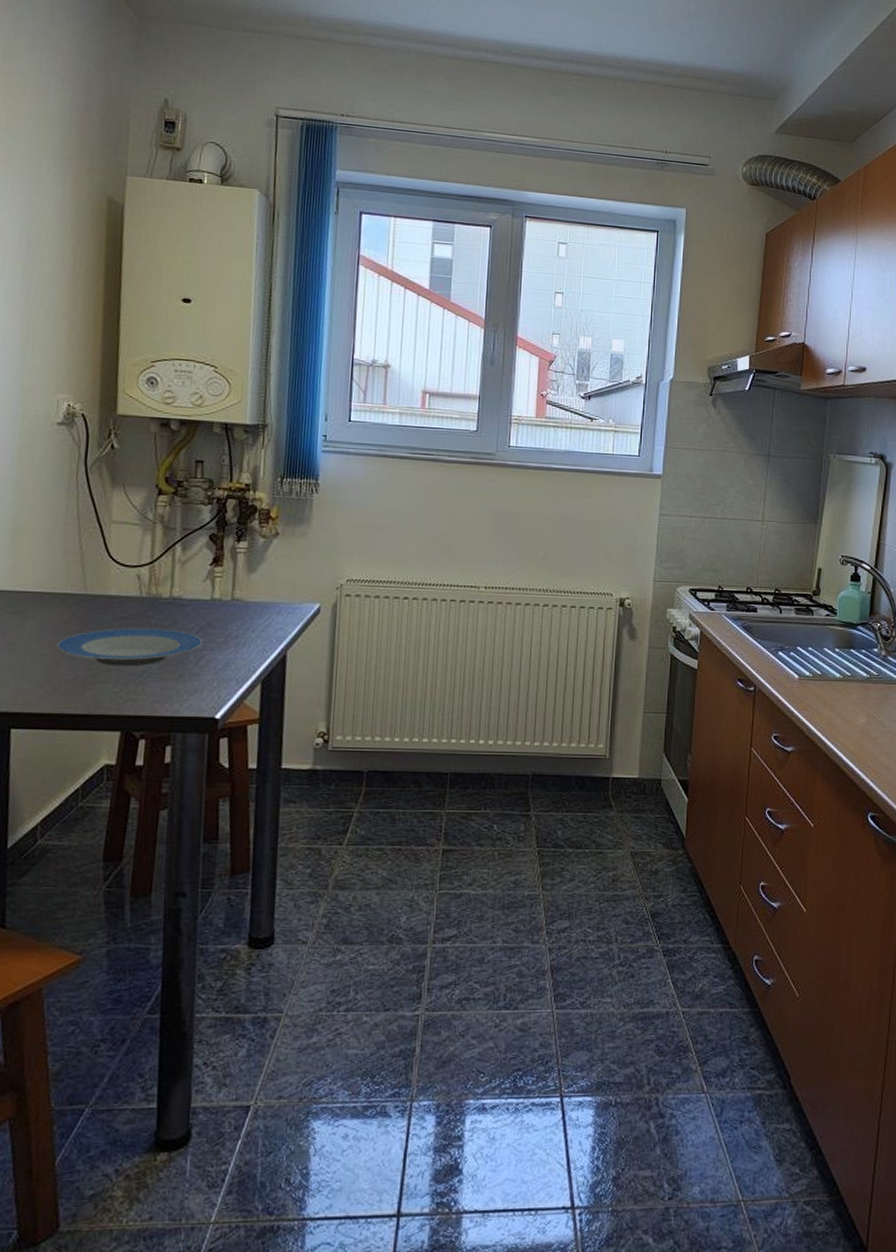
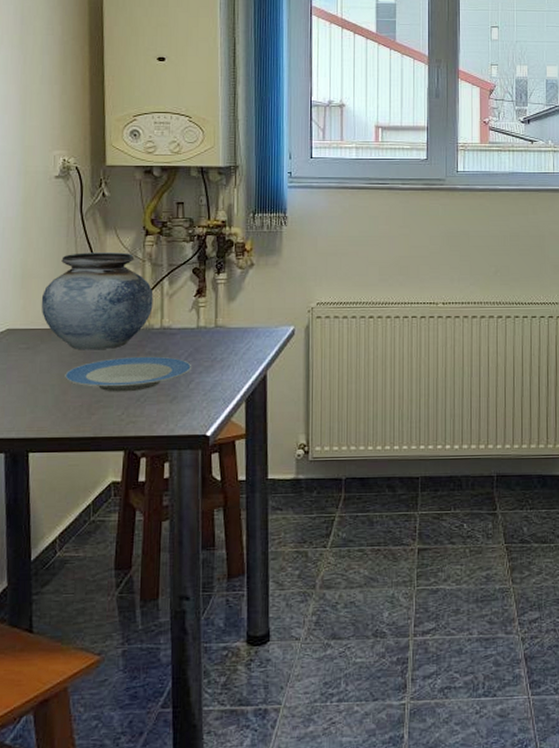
vase: none [33,509,164,619] -> present [41,252,153,350]

